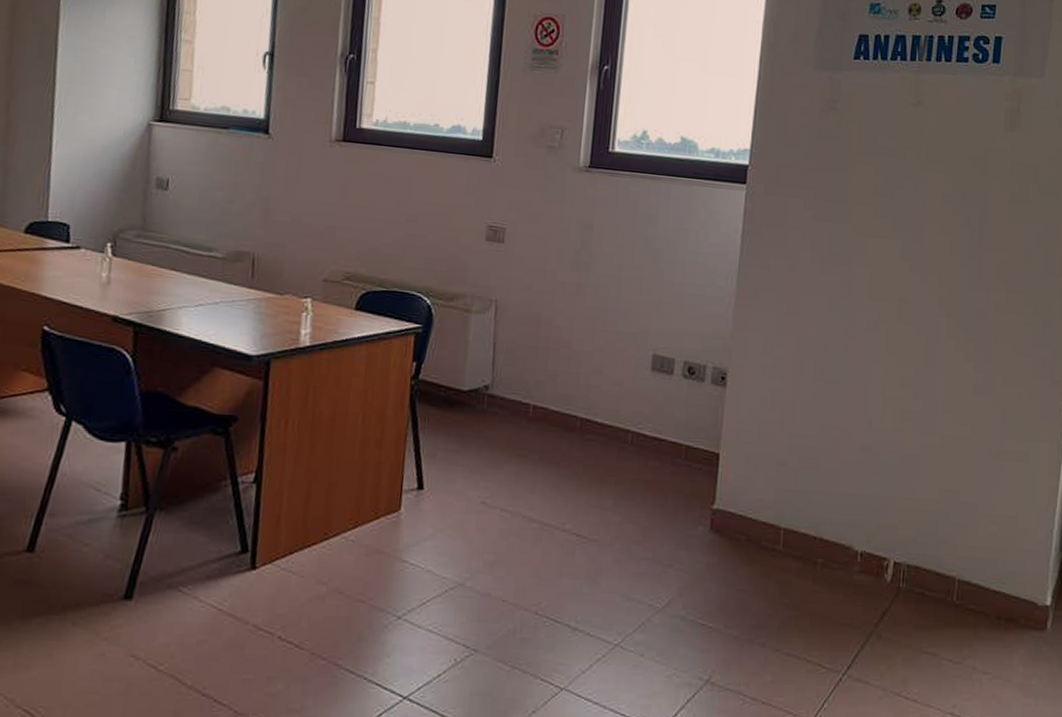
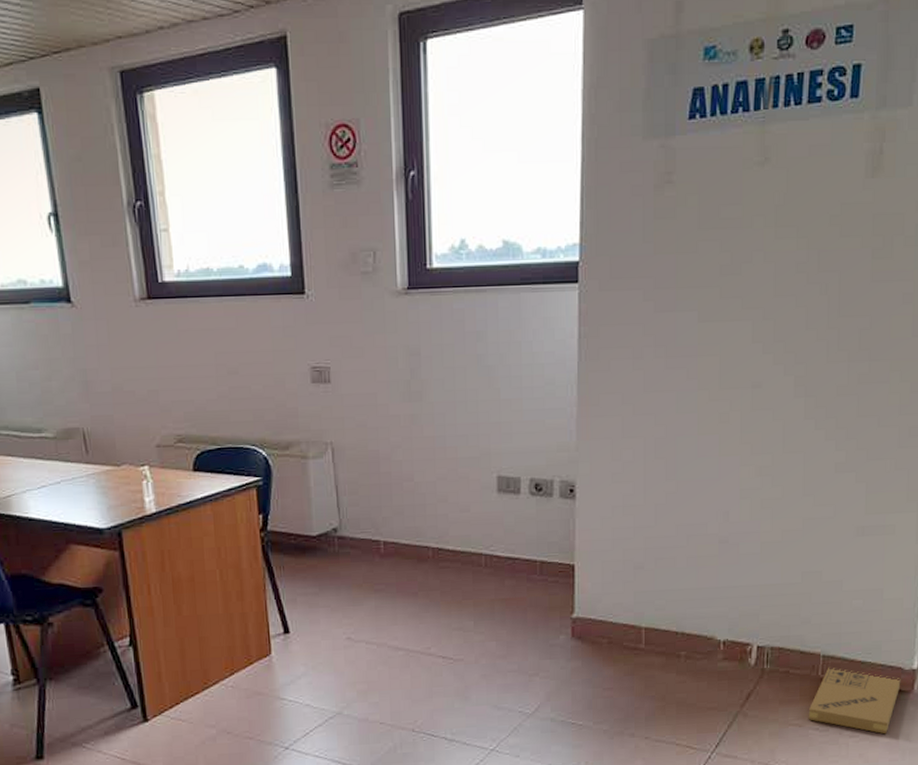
cardboard box: none [942,593,1034,674] -> present [808,667,901,734]

